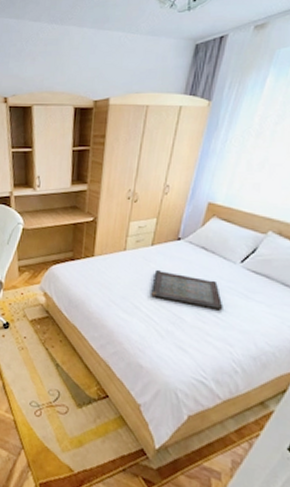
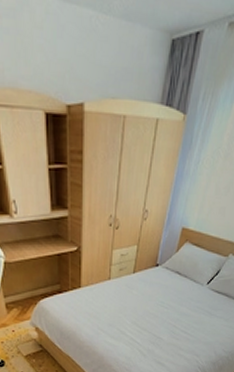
serving tray: present [151,269,224,311] -> none [134,296,193,328]

